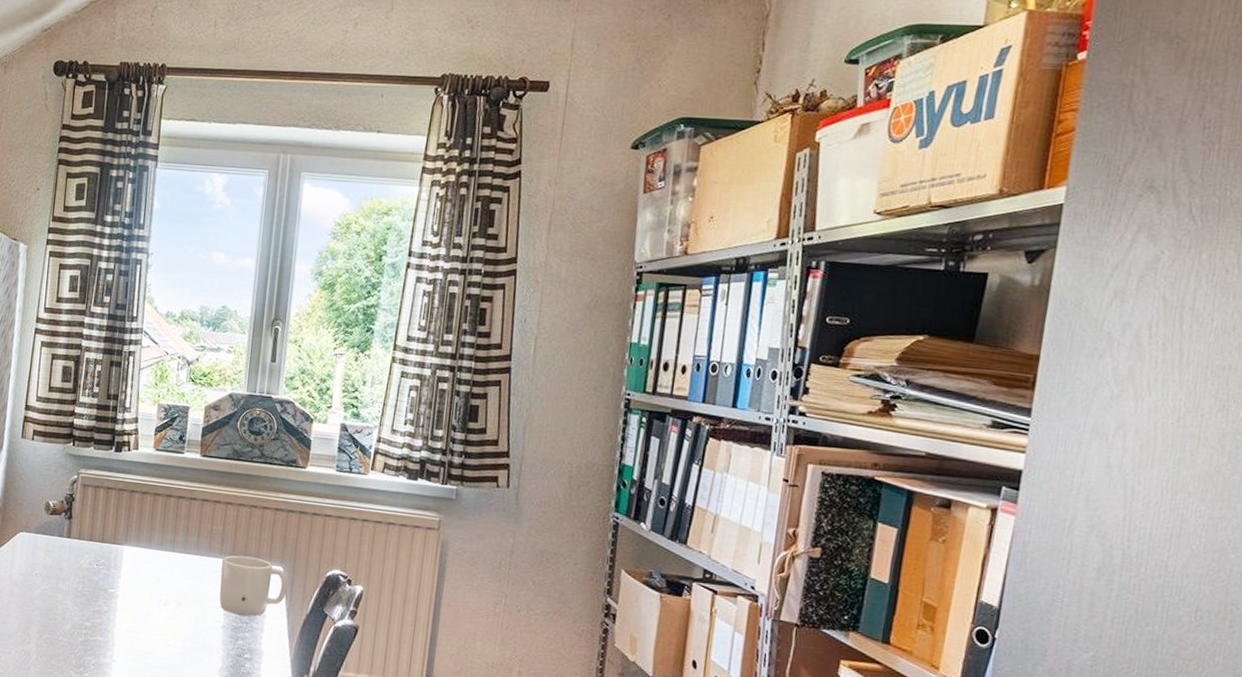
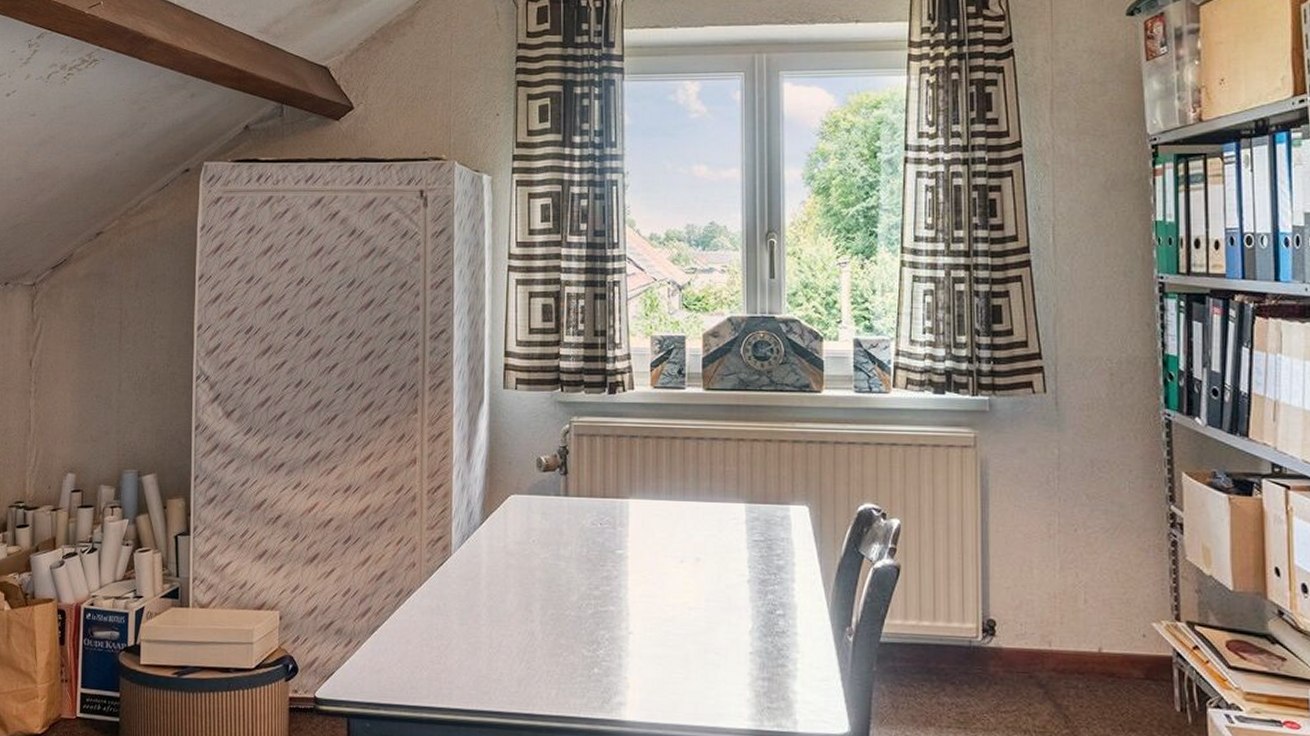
mug: present [219,555,288,617] -> none [740,497,816,566]

